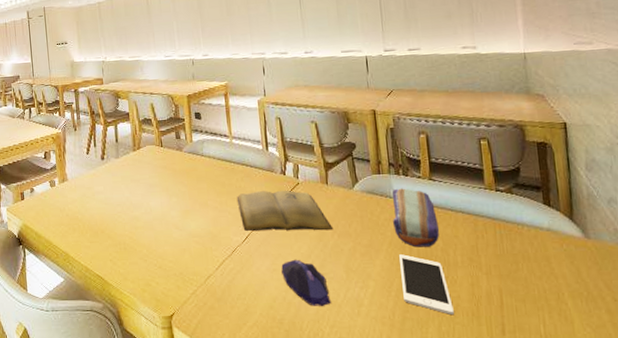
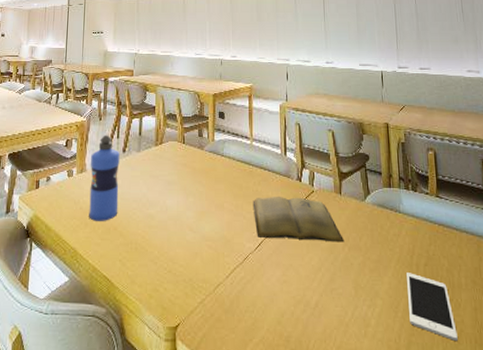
water bottle: none [71,144,104,226] -> present [89,135,120,221]
computer mouse: present [281,259,331,306] -> none [291,271,339,324]
pencil case: present [392,188,439,248] -> none [401,203,445,266]

